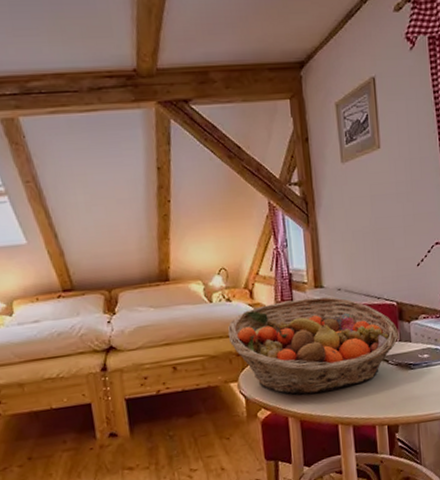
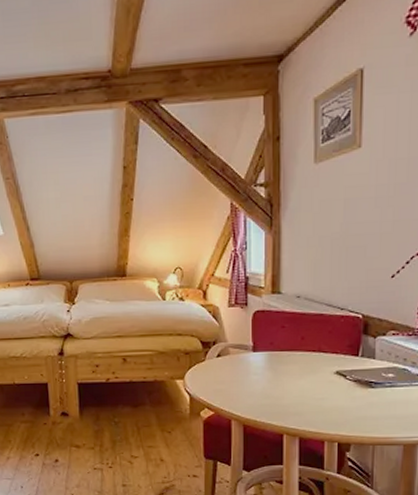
fruit basket: present [227,296,400,395] -> none [178,303,362,401]

